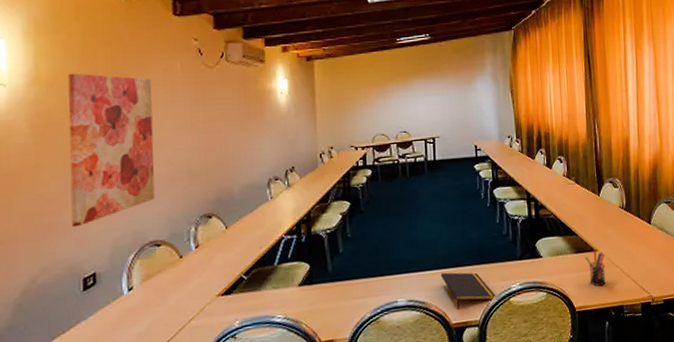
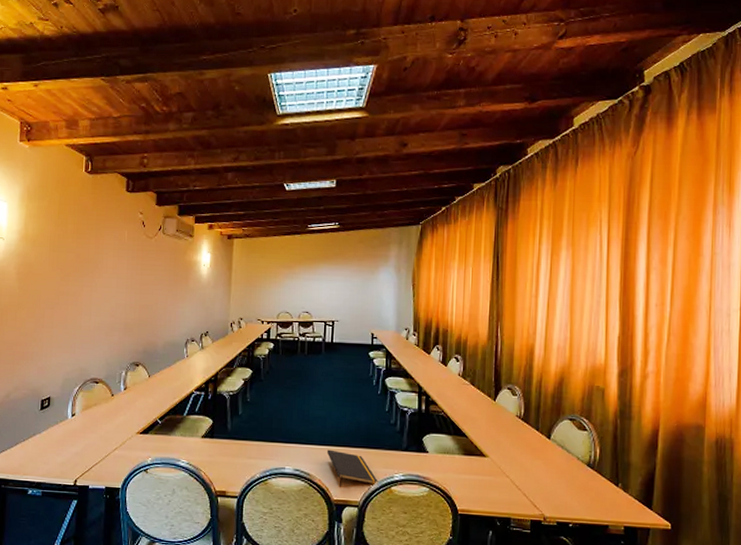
wall art: present [68,73,155,228] -> none [38,233,105,358]
pen holder: present [585,249,606,286] -> none [473,455,495,493]

